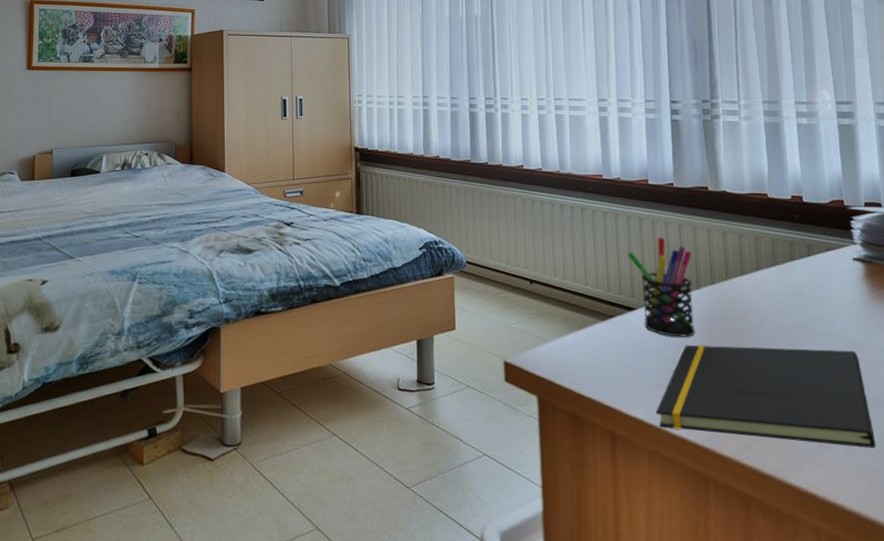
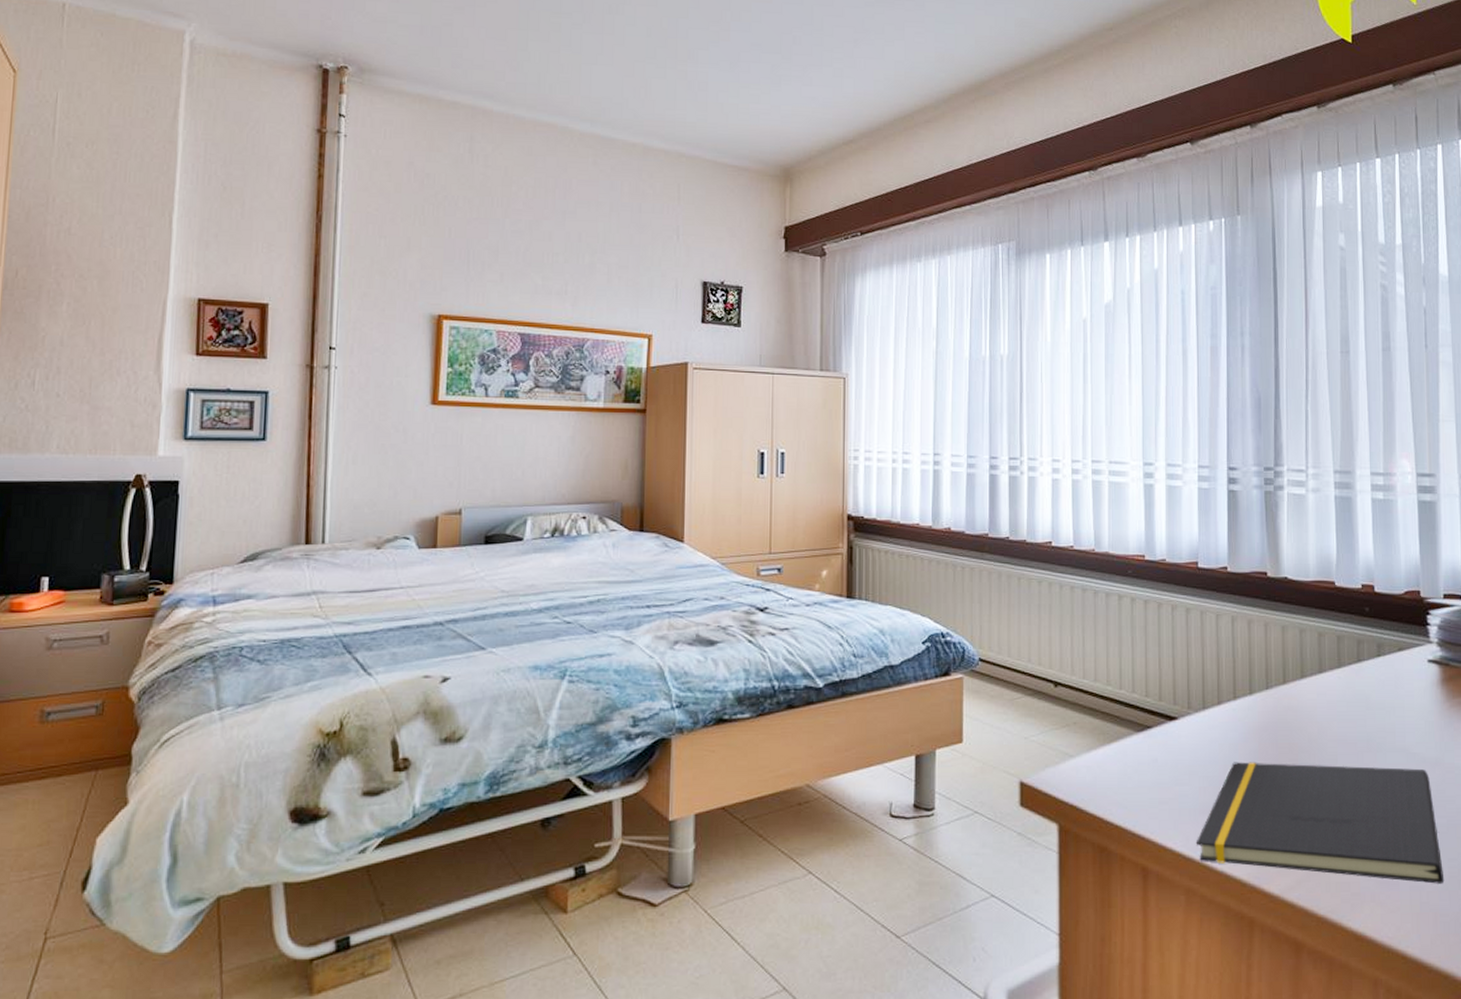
pen holder: present [626,238,696,337] -> none [1169,633,1246,753]

